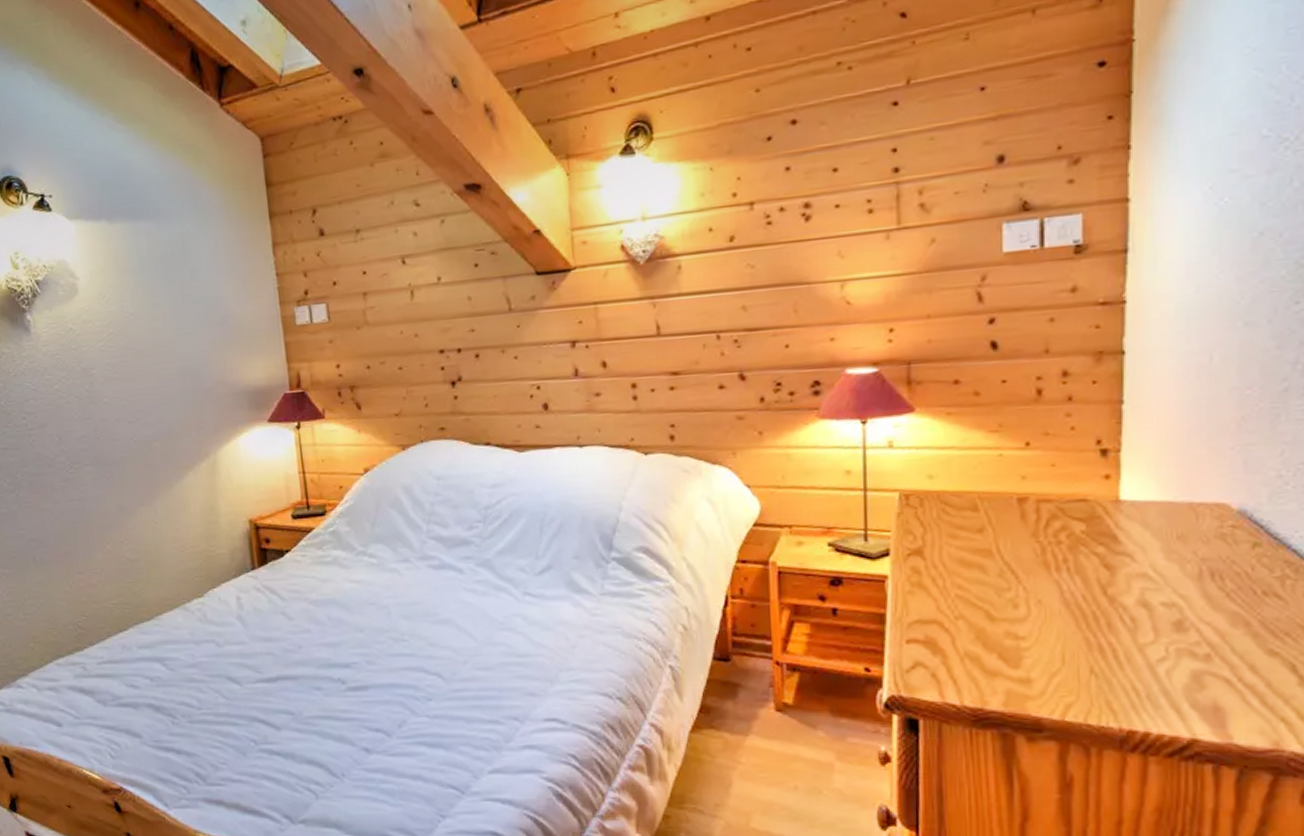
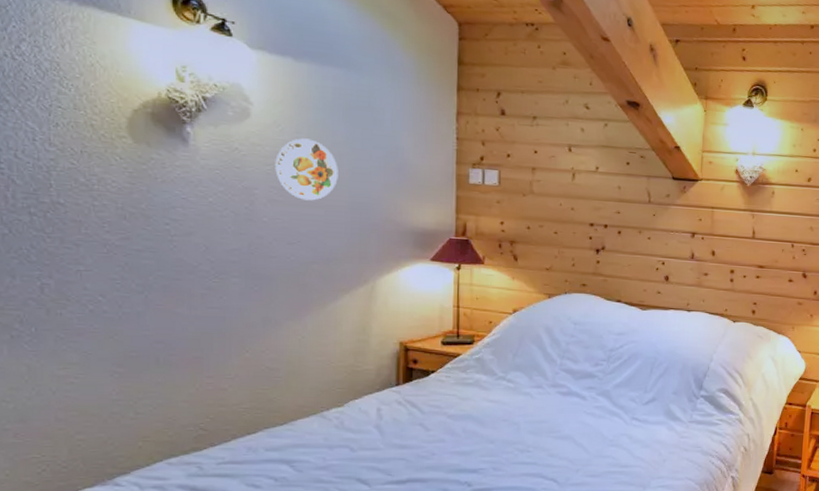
decorative plate: none [106,305,166,374] -> present [275,138,338,201]

